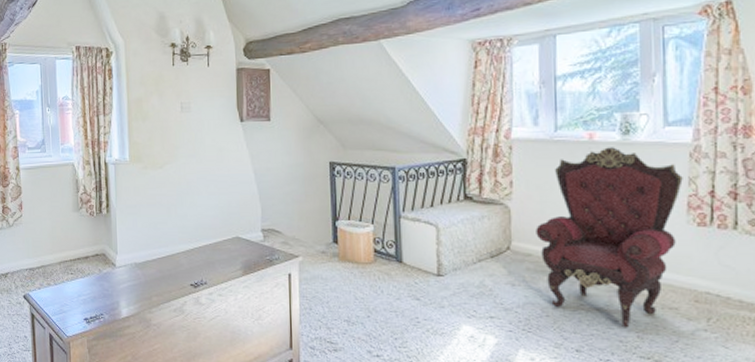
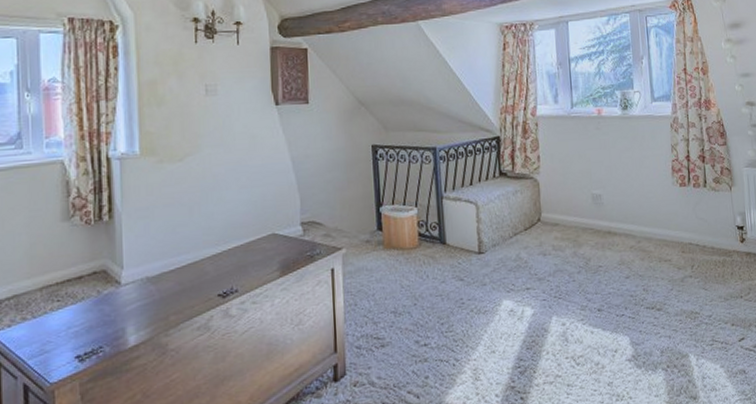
armchair: present [536,147,683,328] -> none [560,121,668,283]

